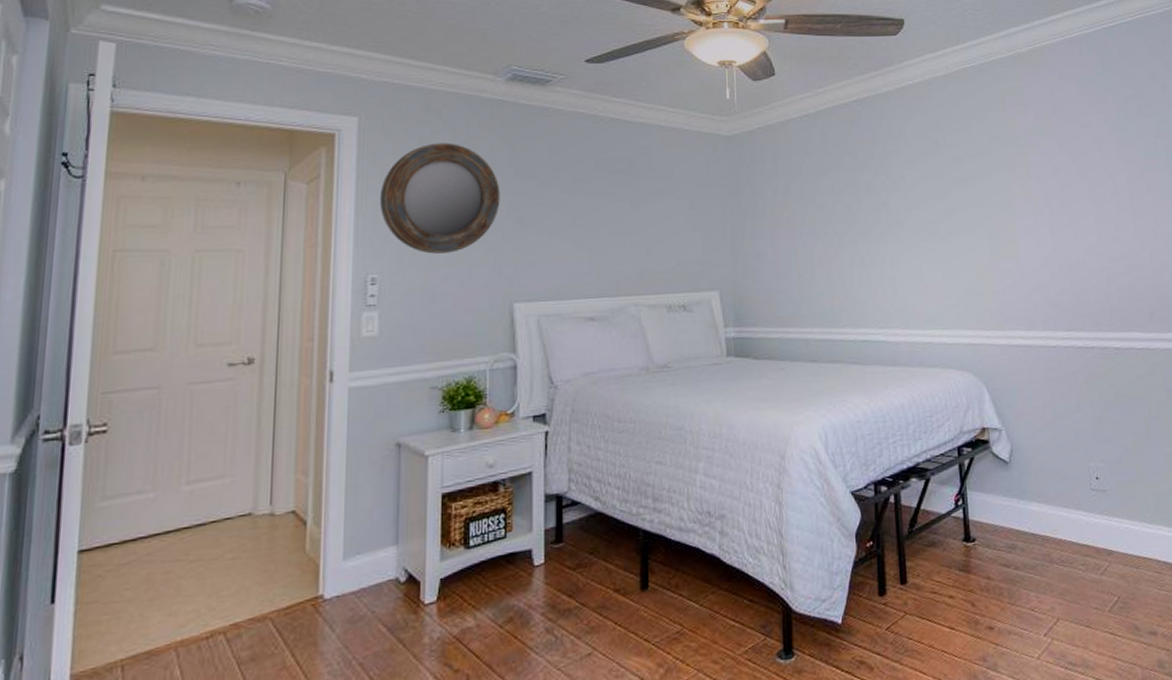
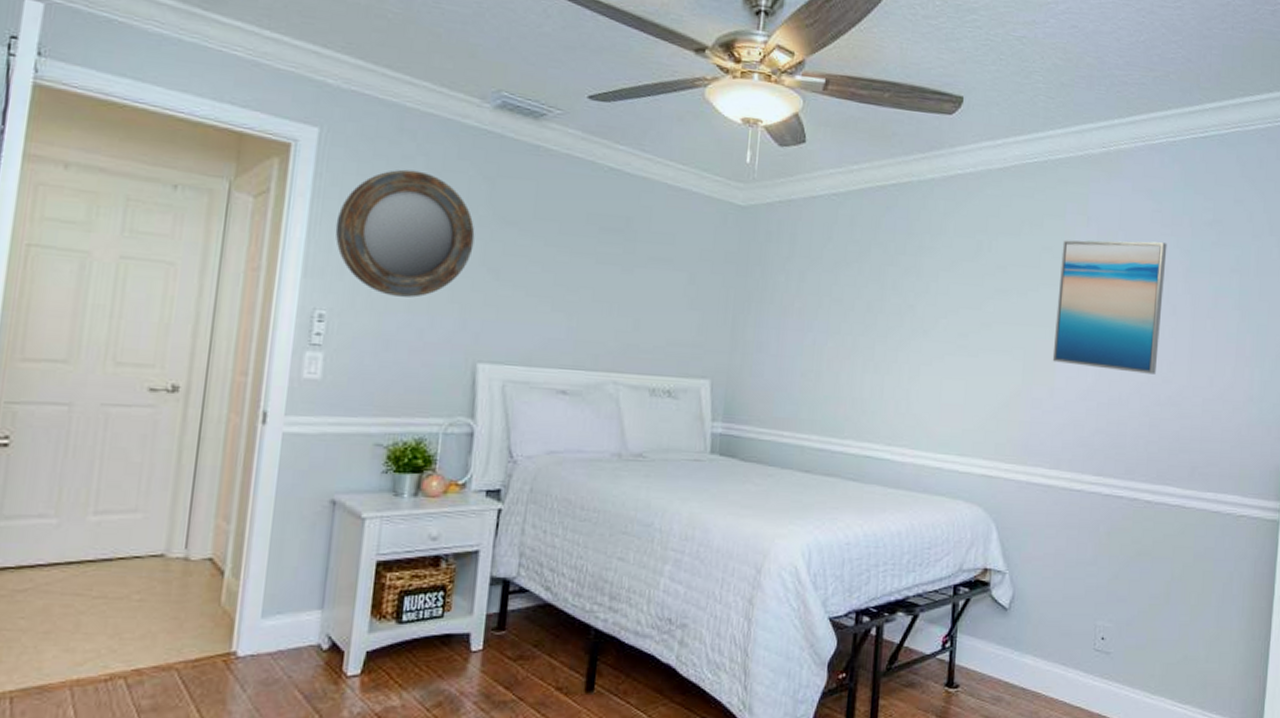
wall art: none [1007,120,1105,236] -> present [1052,240,1168,374]

